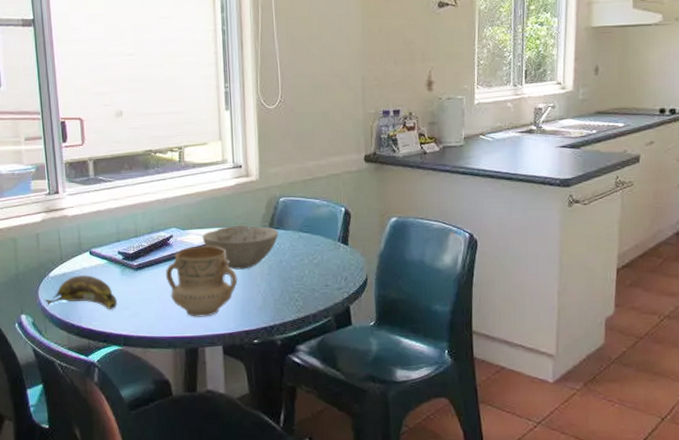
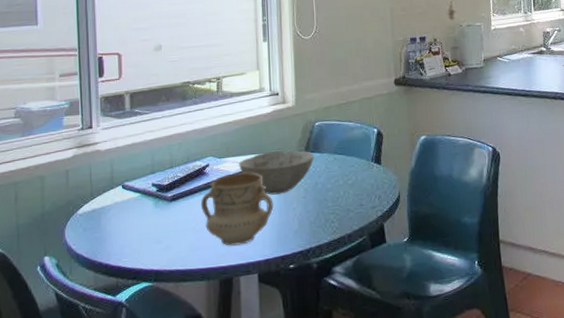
banana: present [45,274,117,309] -> none [71,209,149,244]

